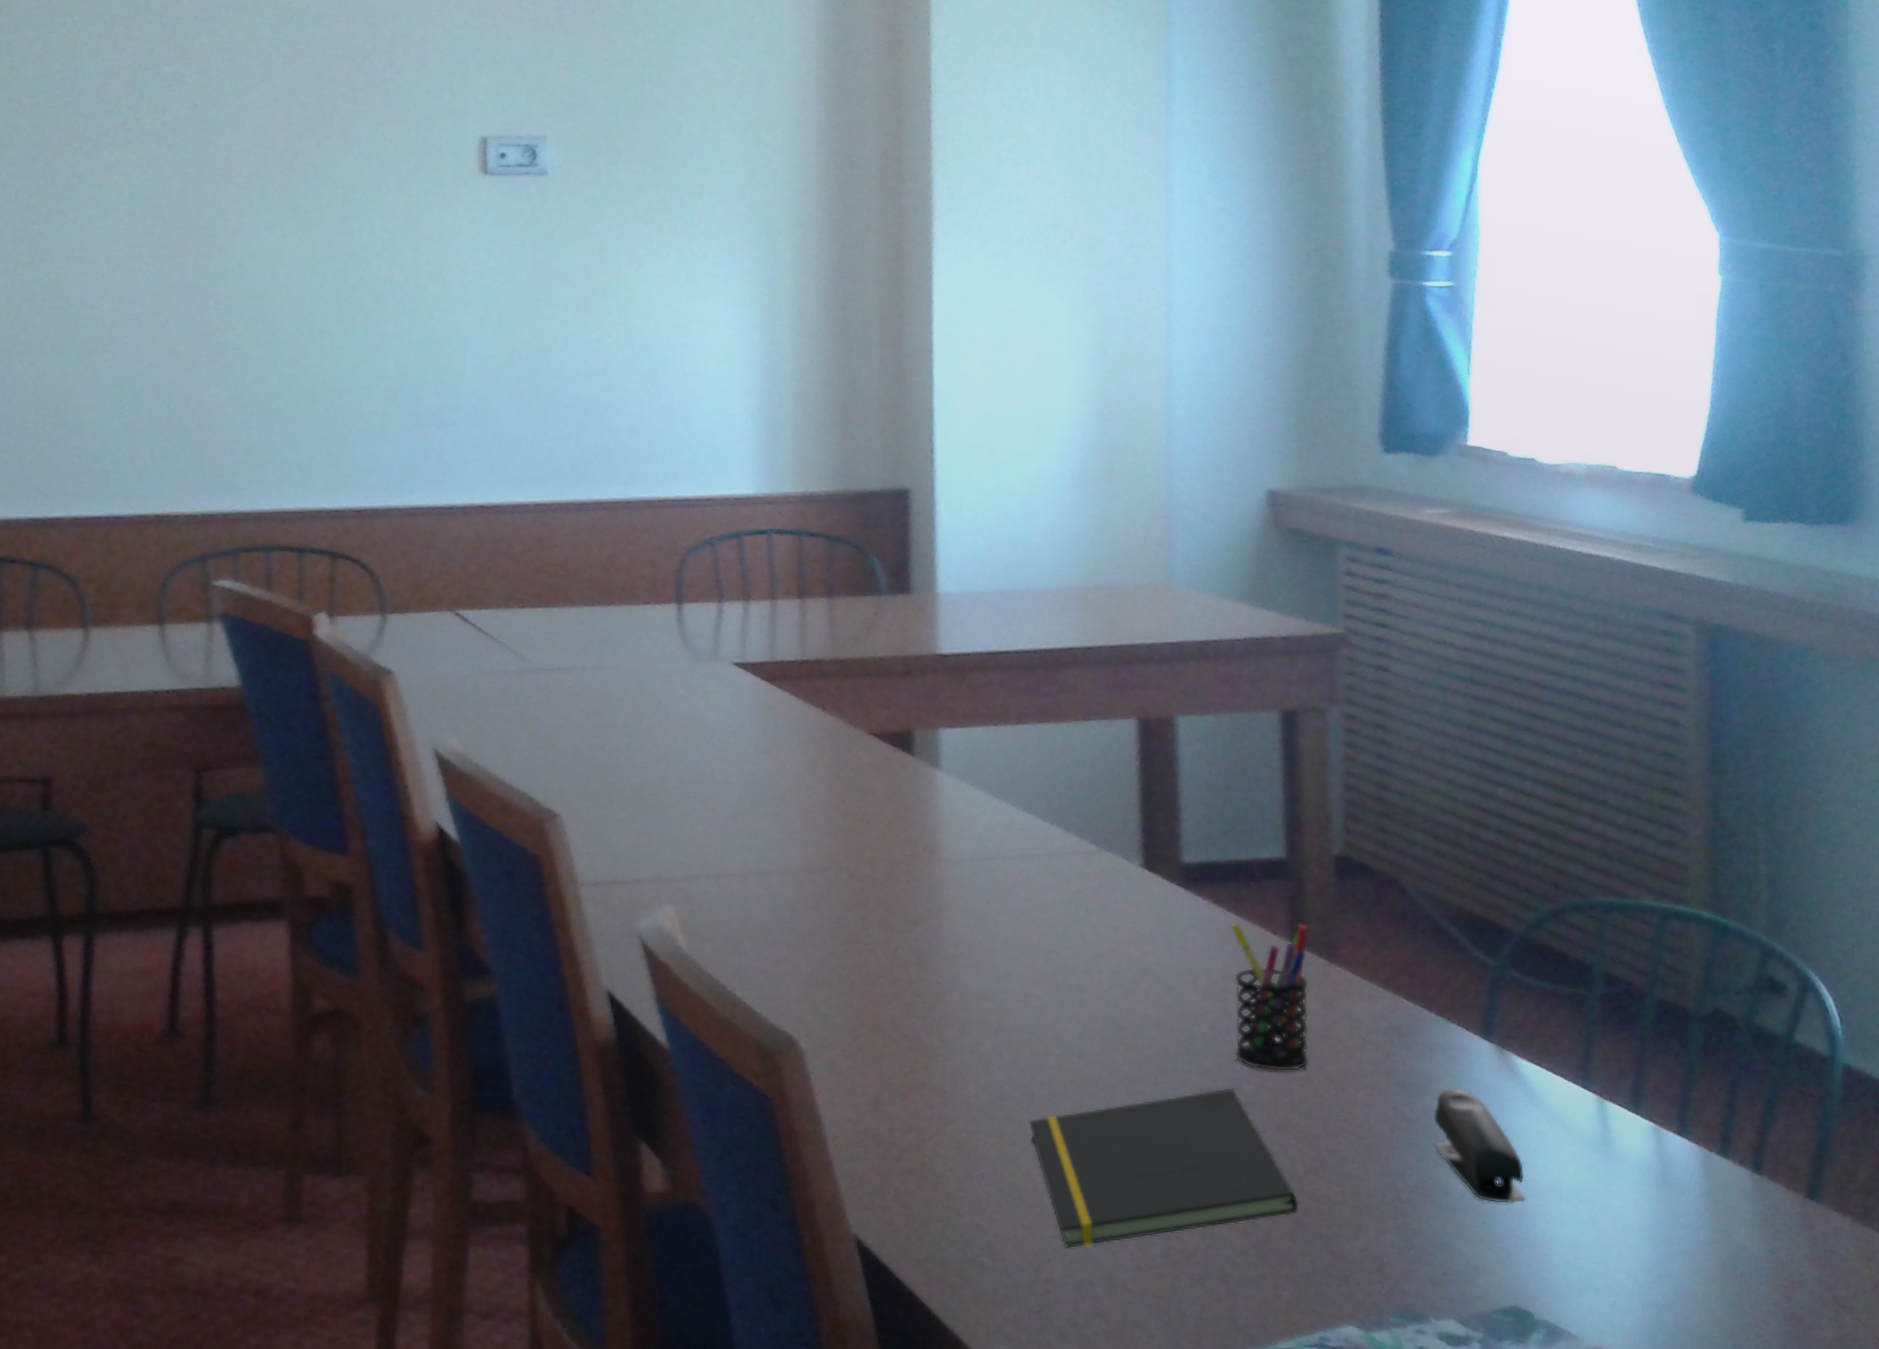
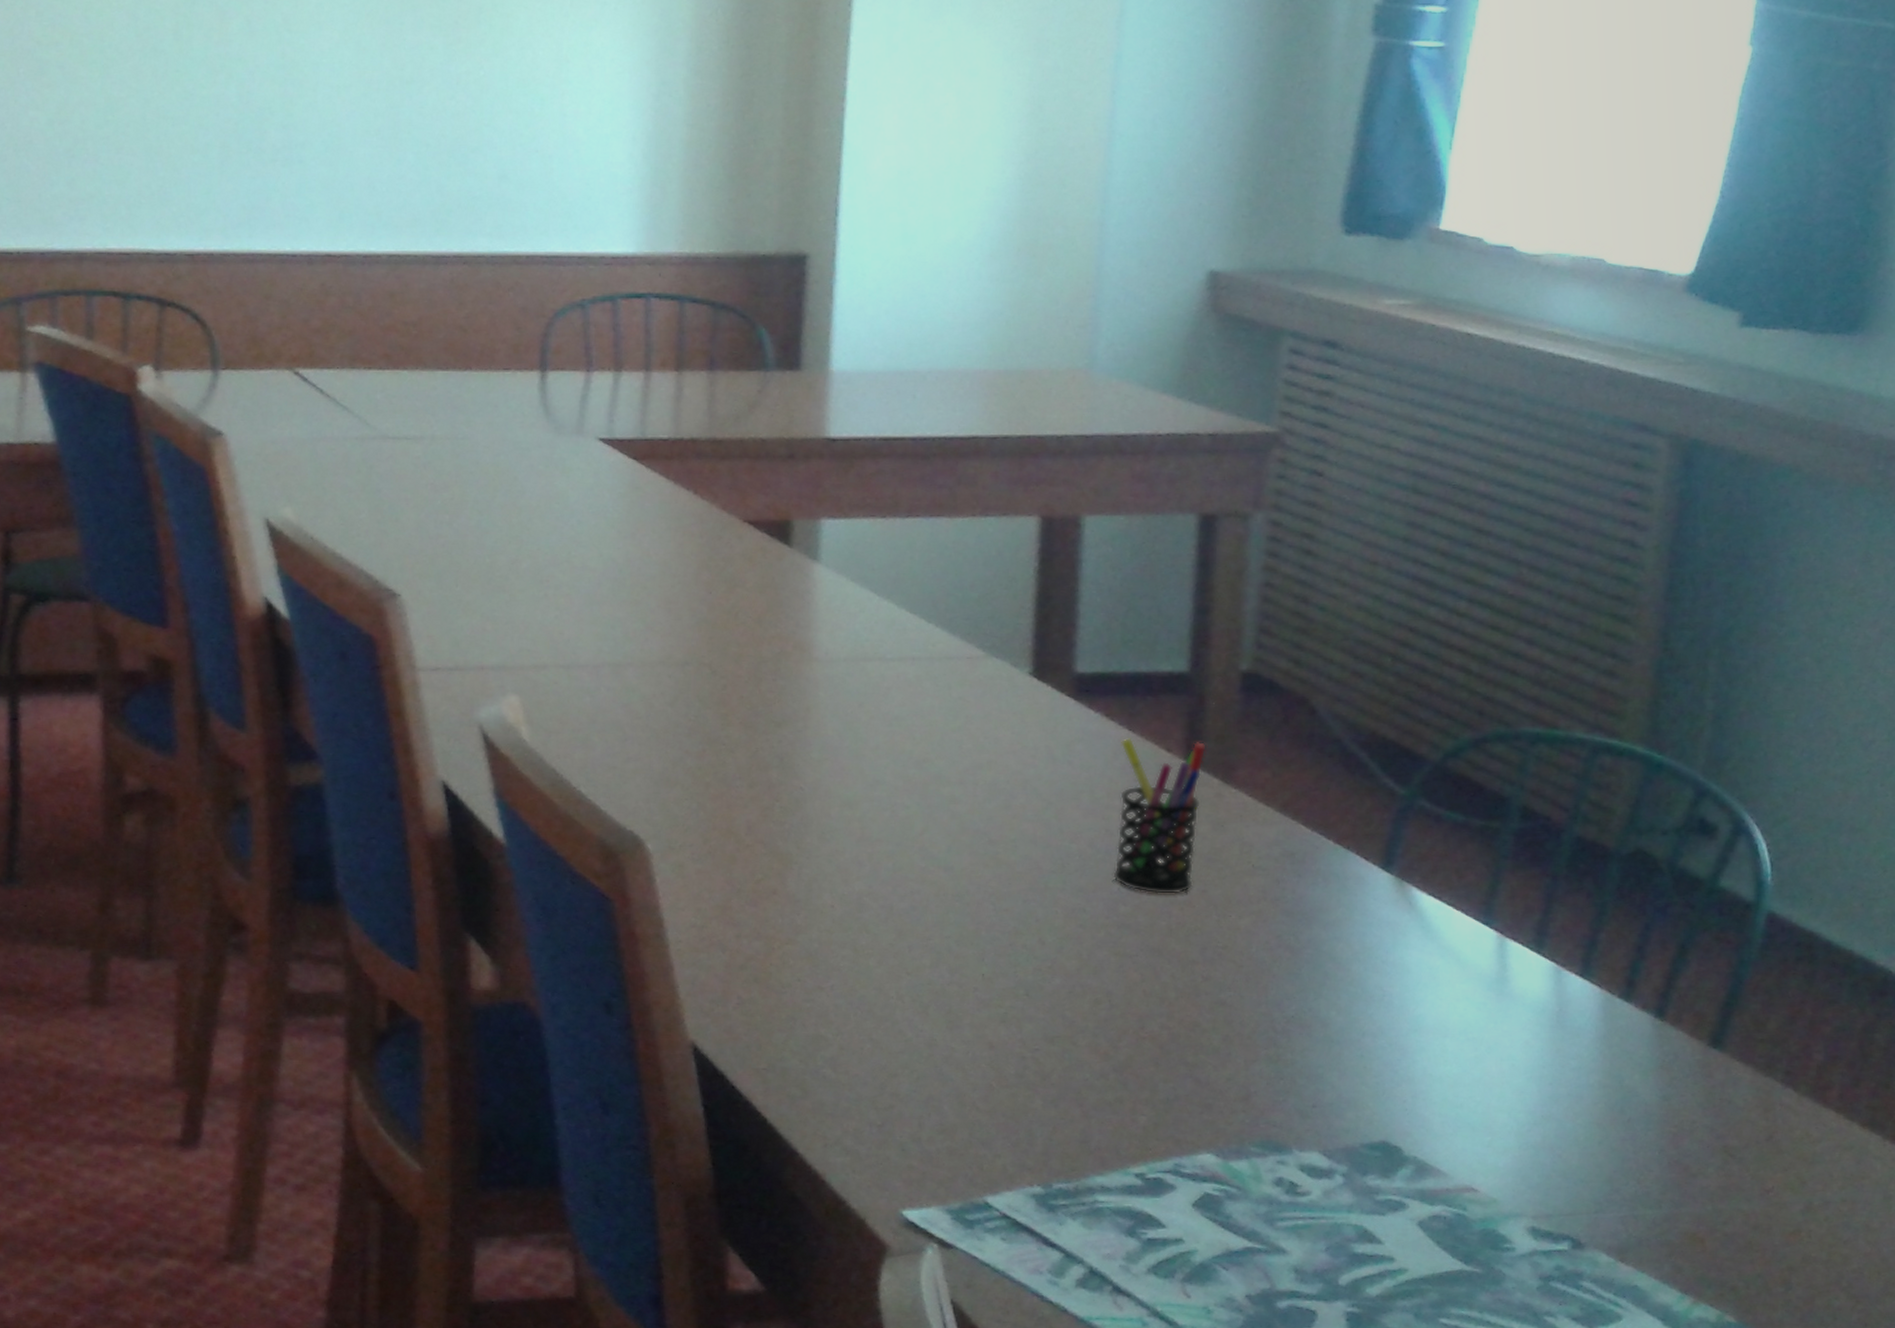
notepad: present [1028,1088,1299,1248] -> none [885,909,1167,1064]
stapler: present [1433,1088,1525,1204] -> none [1316,919,1411,1038]

